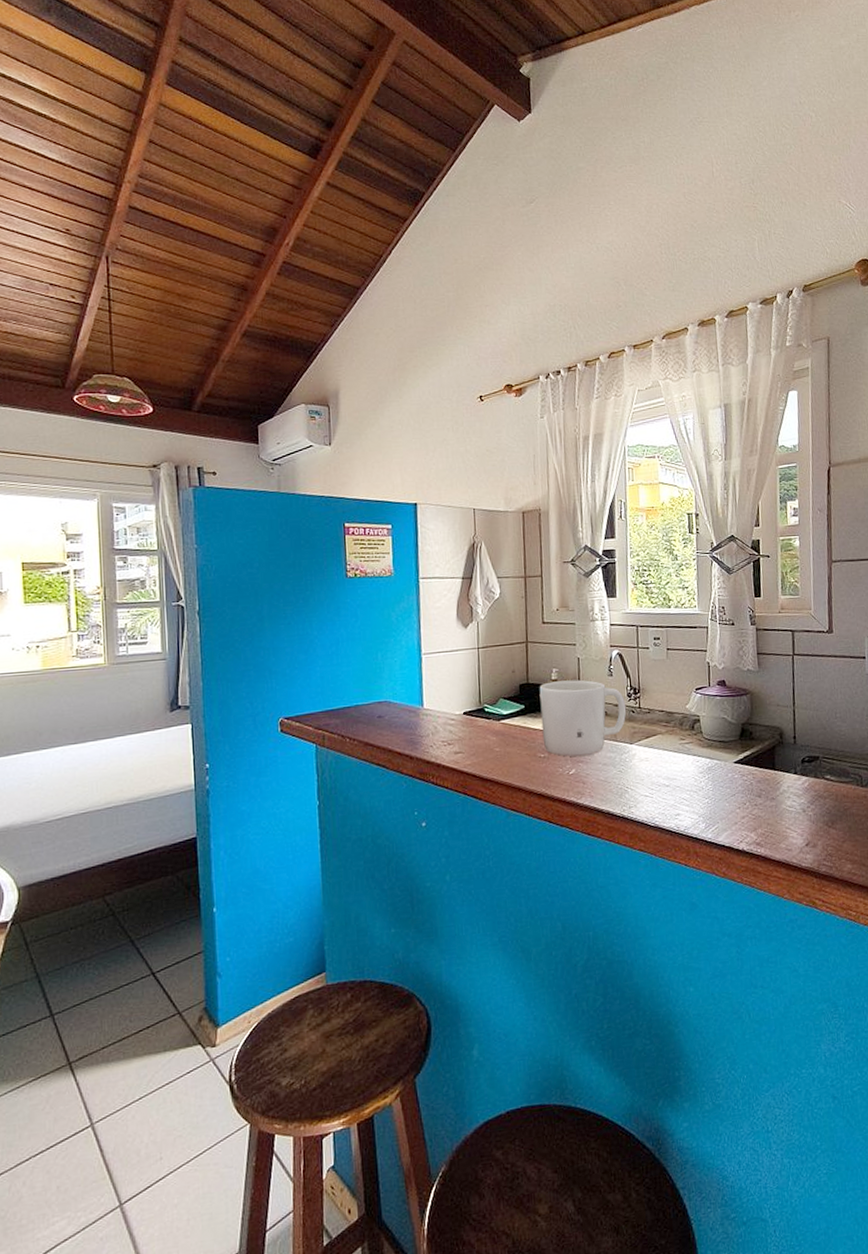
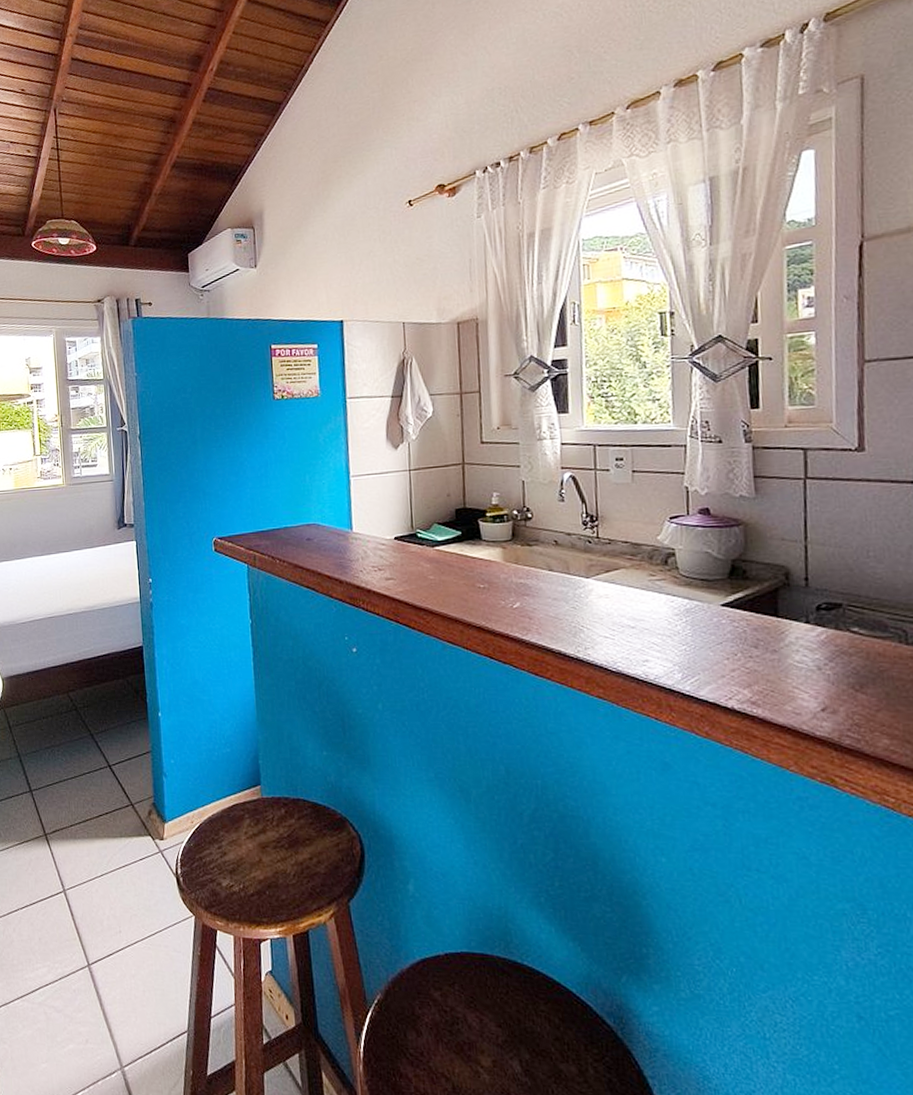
mug: present [539,679,627,757] -> none [477,505,582,590]

